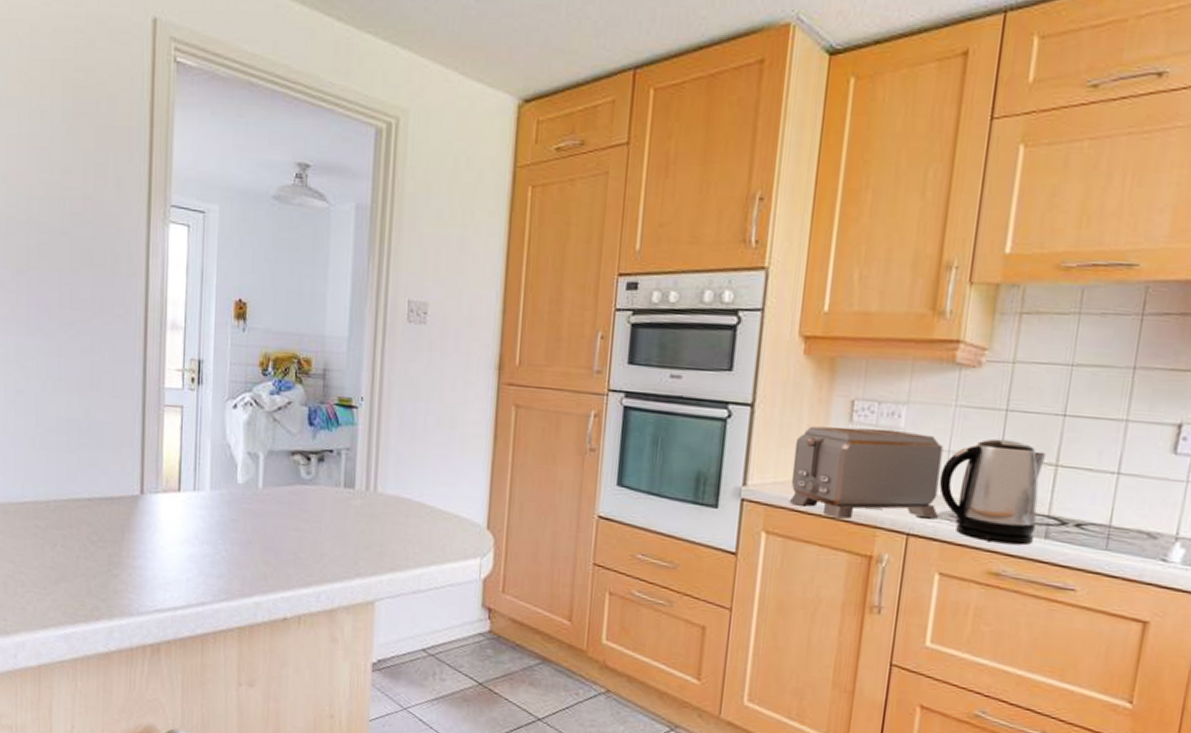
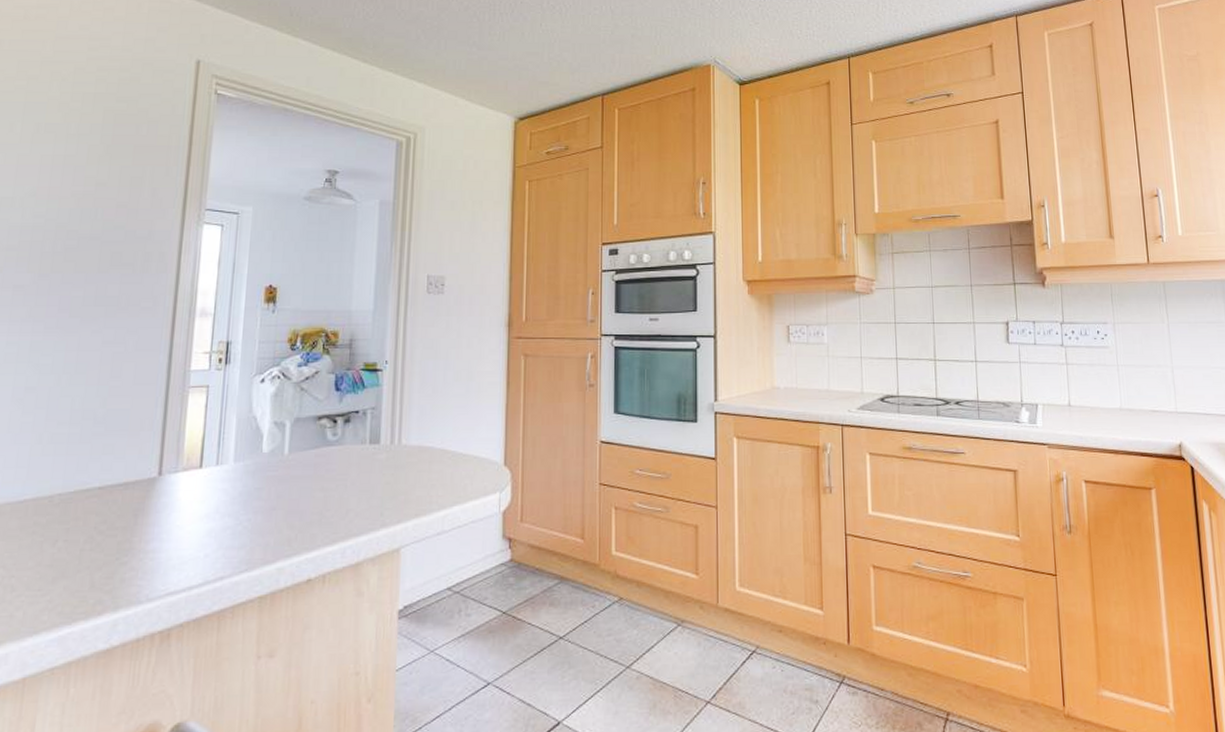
toaster: present [788,426,943,520] -> none [750,345,861,420]
kettle: present [939,438,1047,546] -> none [857,344,931,425]

